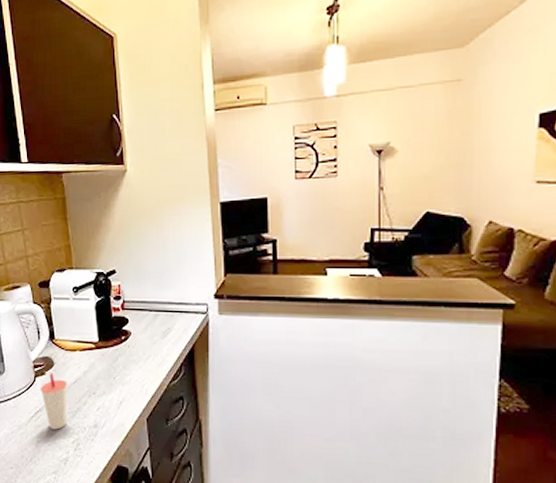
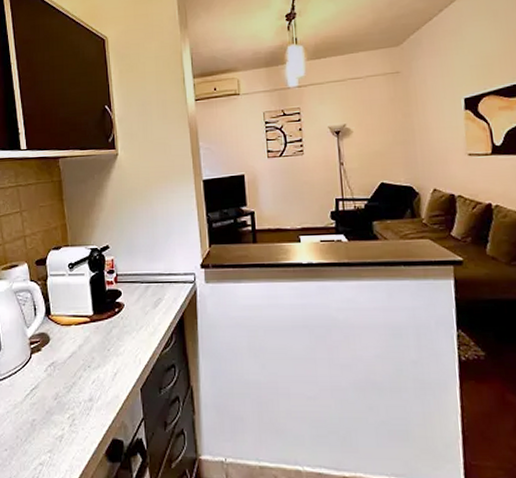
cup: present [41,373,68,430] -> none [36,349,63,406]

